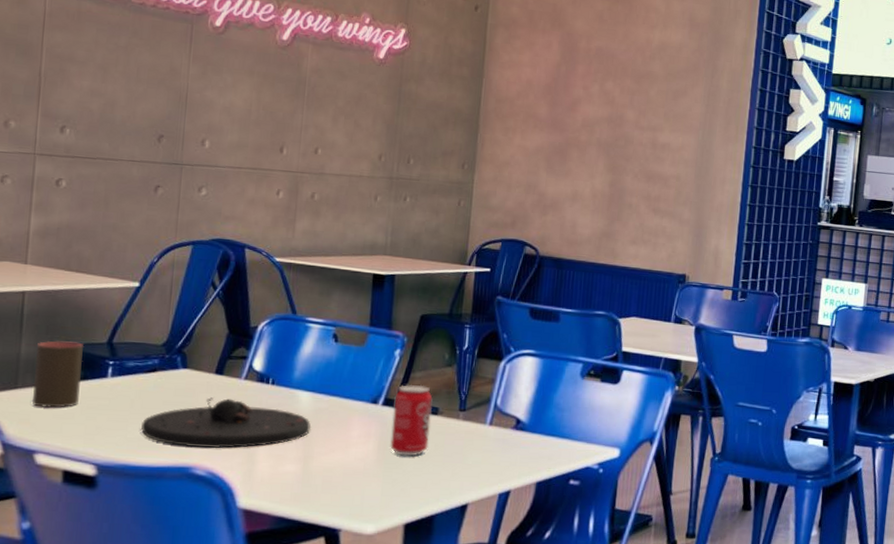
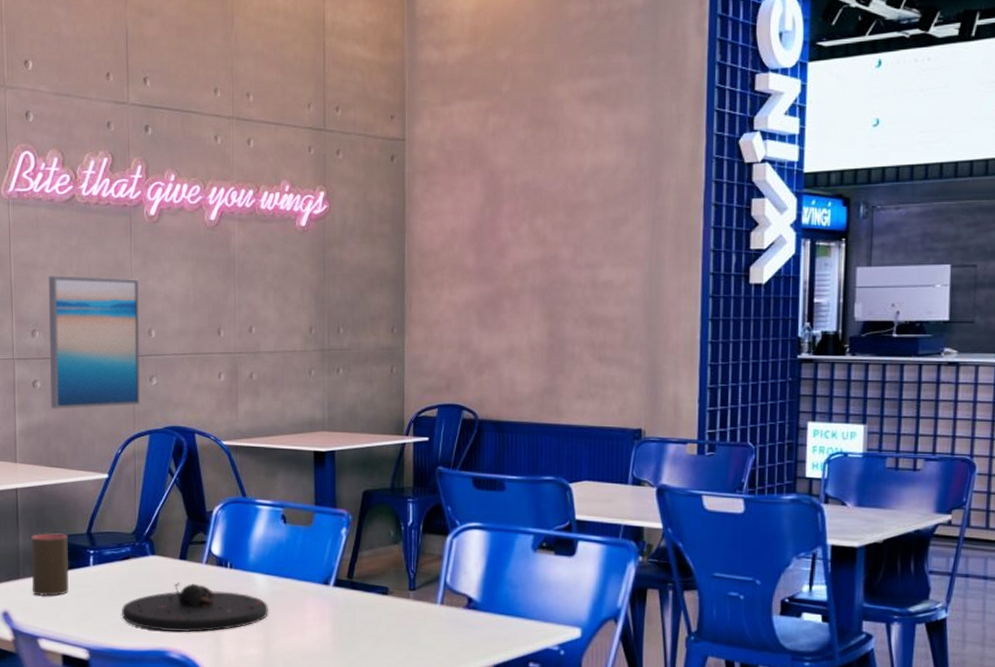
wall art: none [77,72,195,215] -> present [48,275,140,409]
beverage can: present [390,384,433,456] -> none [344,564,382,639]

